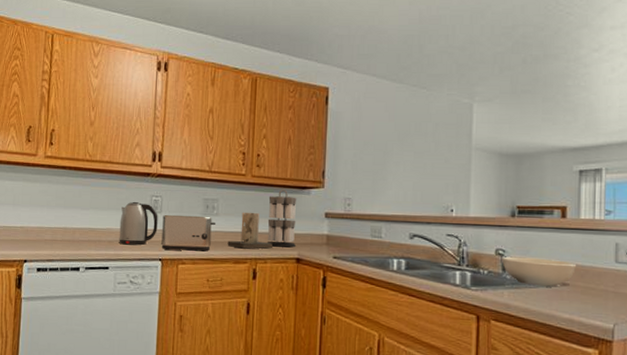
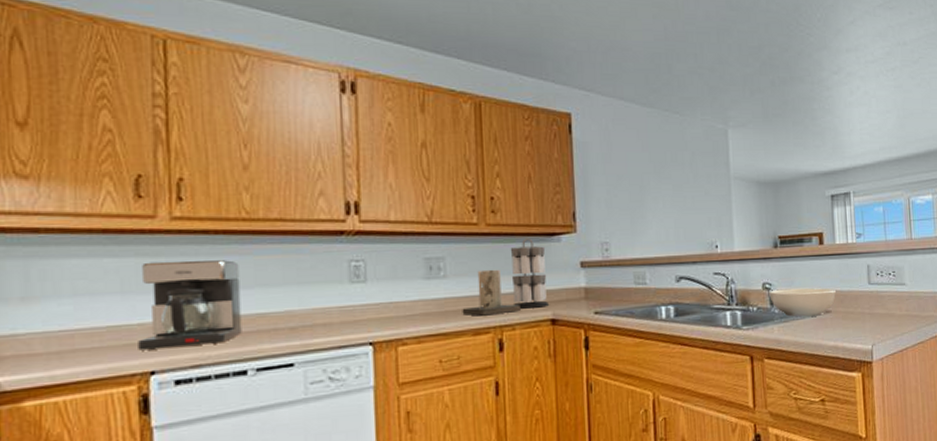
coffee maker: none [19,185,82,246] -> present [138,260,242,351]
kettle: present [119,201,158,245] -> none [304,270,363,331]
toaster: present [160,214,215,251] -> none [369,280,444,331]

